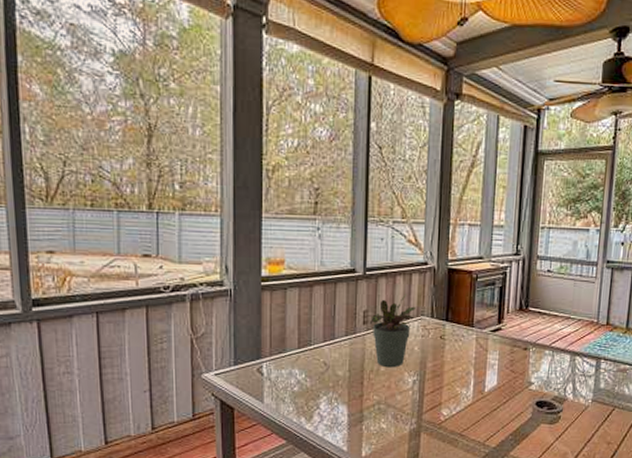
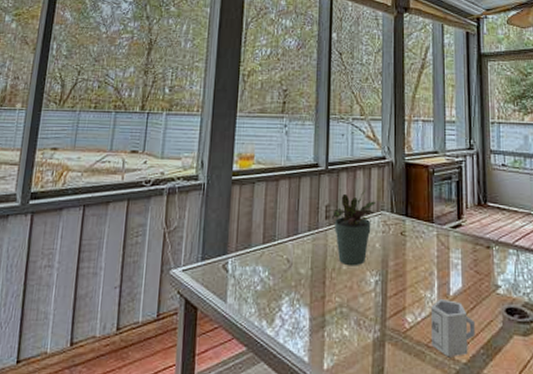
cup: none [464,394,506,443] -> present [431,298,475,358]

